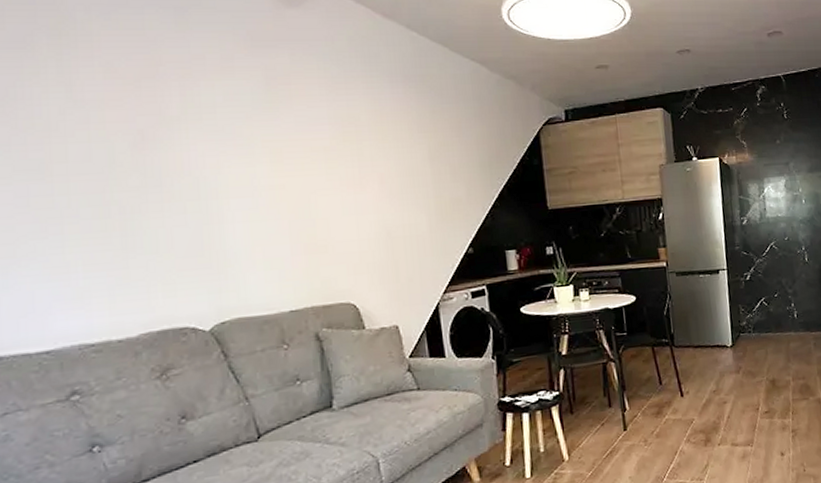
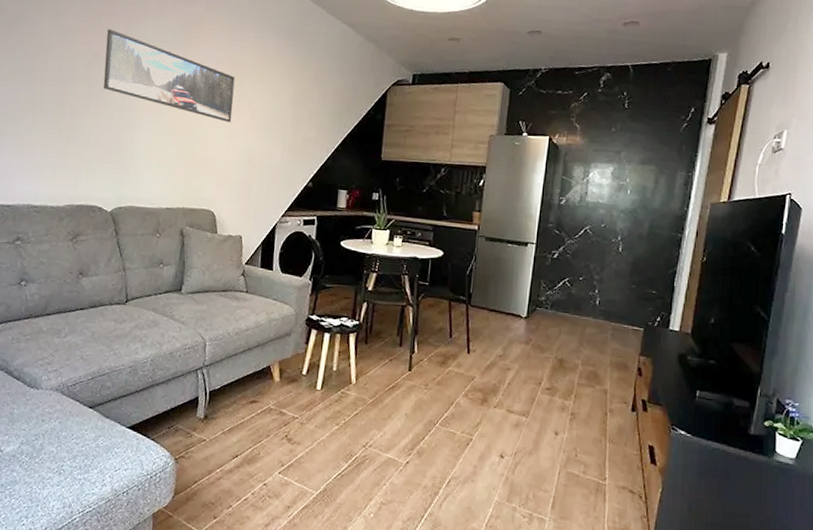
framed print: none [152,97,355,194] -> present [103,29,235,122]

